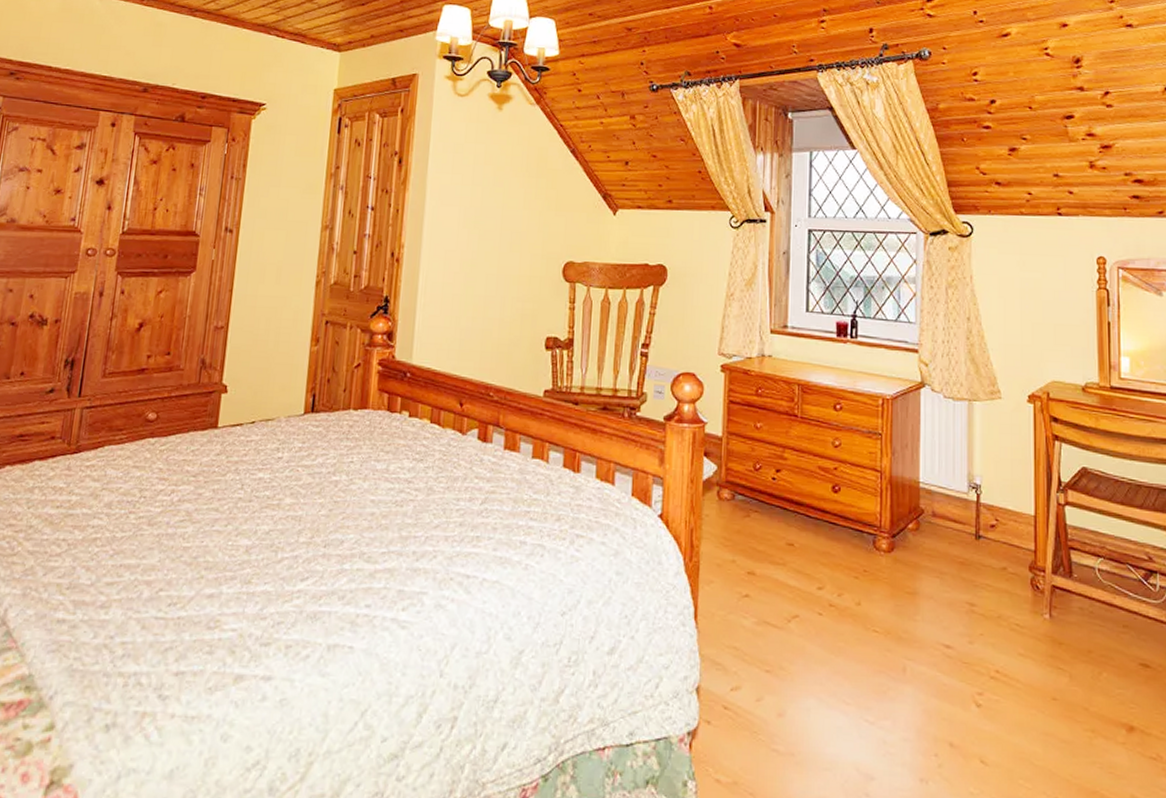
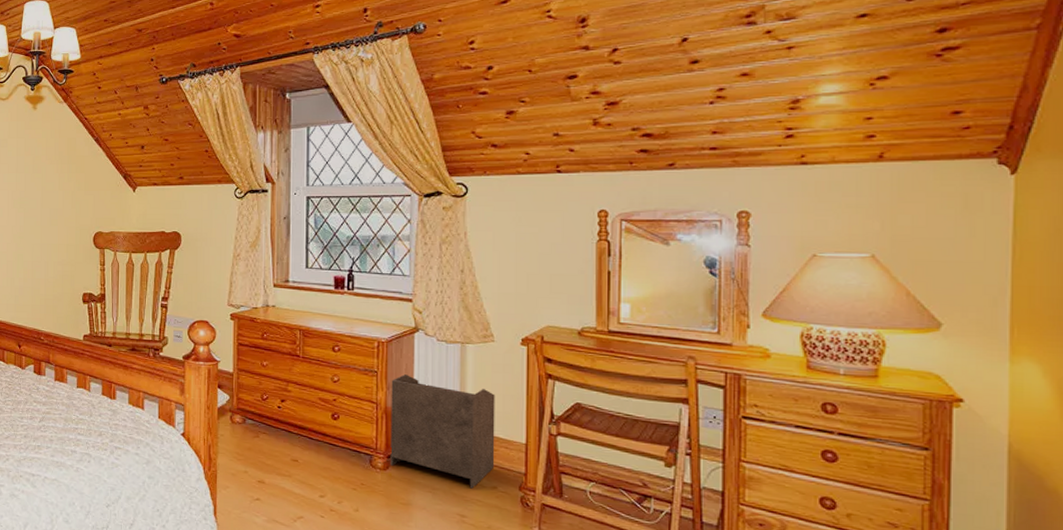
waste basket: none [895,437,1004,571] -> present [390,374,495,489]

